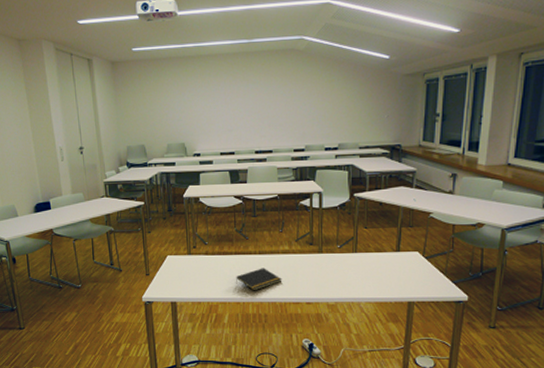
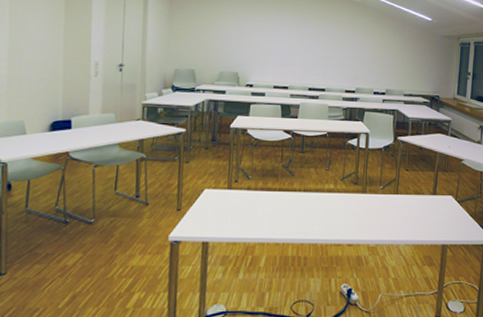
notepad: present [236,268,282,291] -> none [277,206,325,231]

